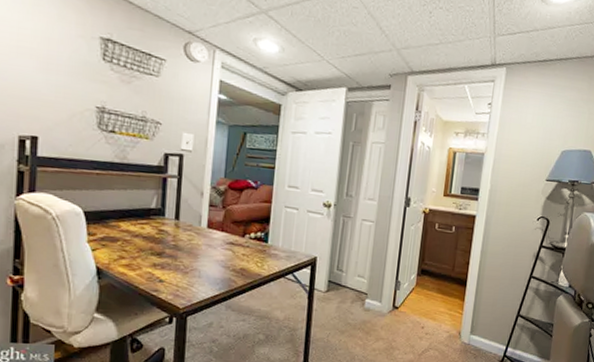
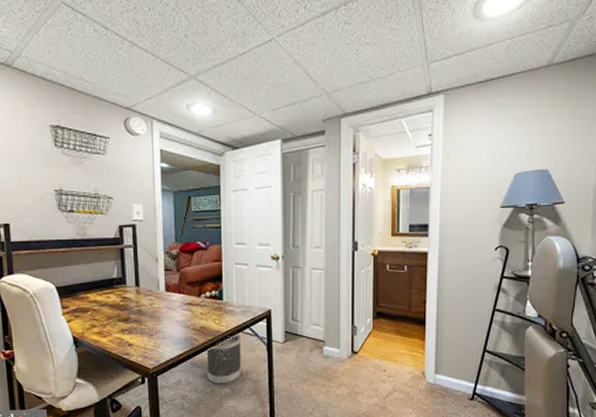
wastebasket: none [241,277,283,330] -> present [206,332,242,384]

